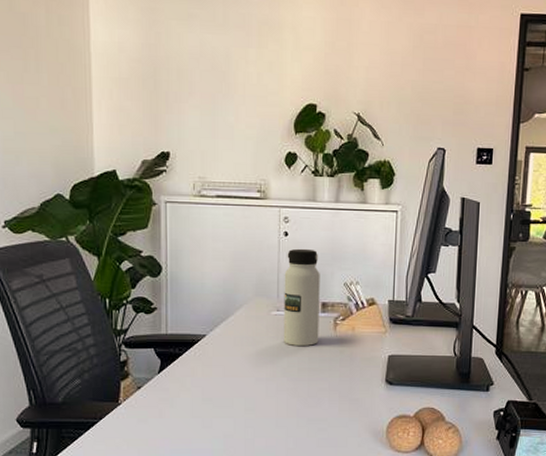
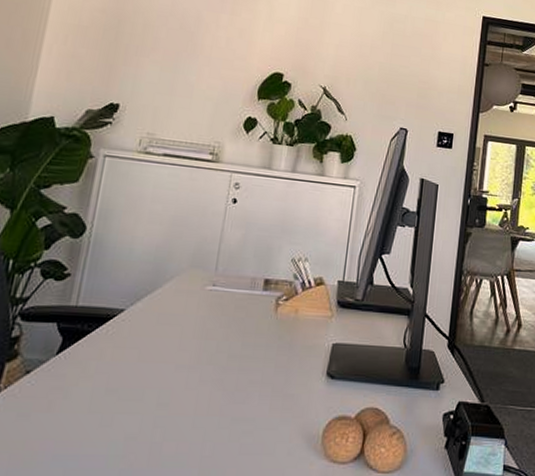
water bottle: present [283,248,320,346] -> none [215,217,267,328]

